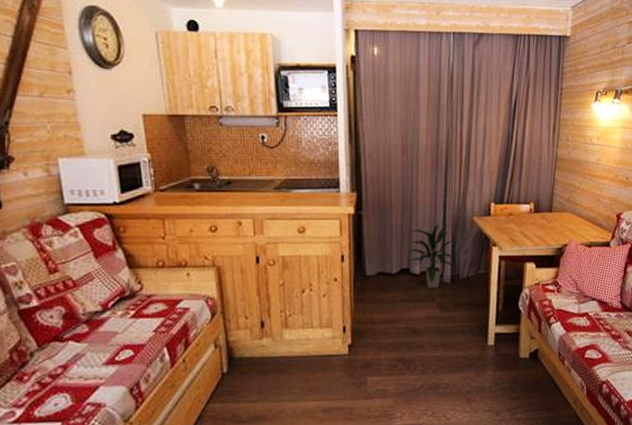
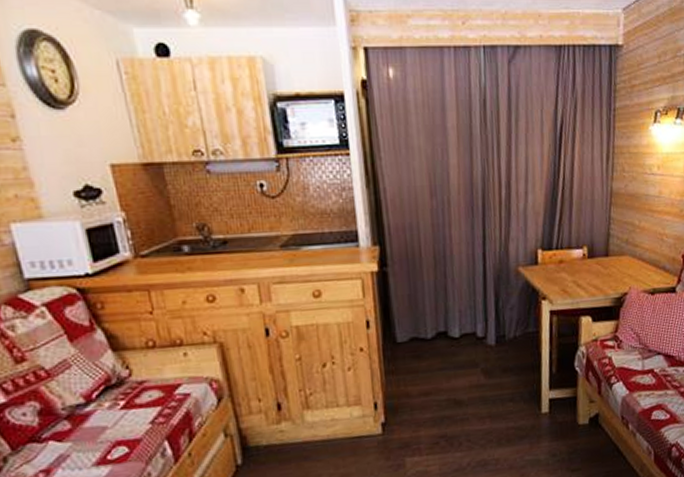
indoor plant: present [408,223,455,289] -> none [444,276,500,353]

